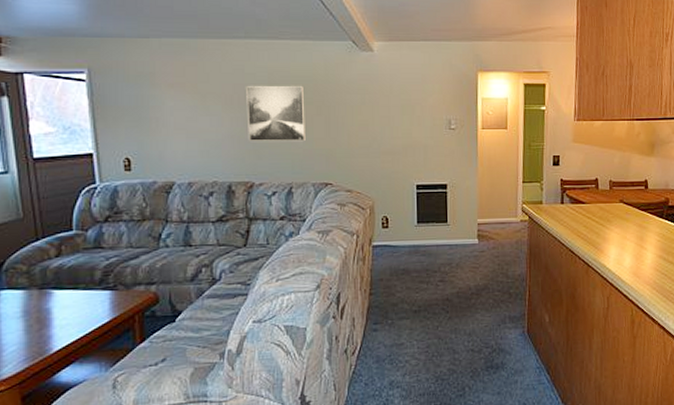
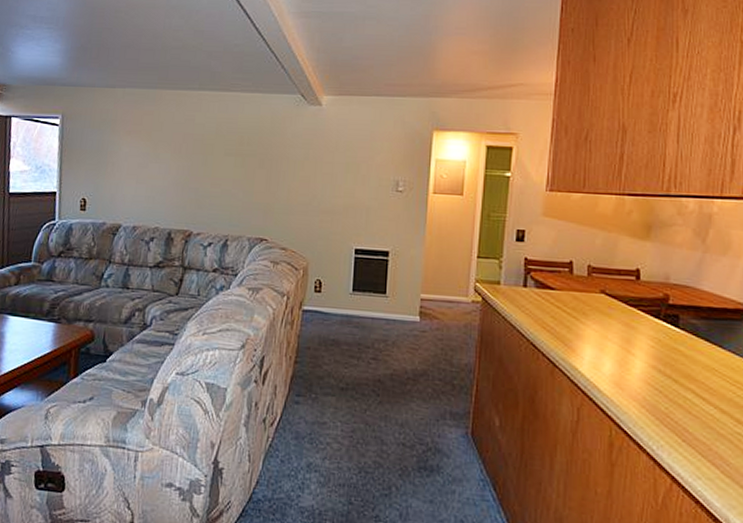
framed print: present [246,86,305,141] -> none [191,136,249,193]

